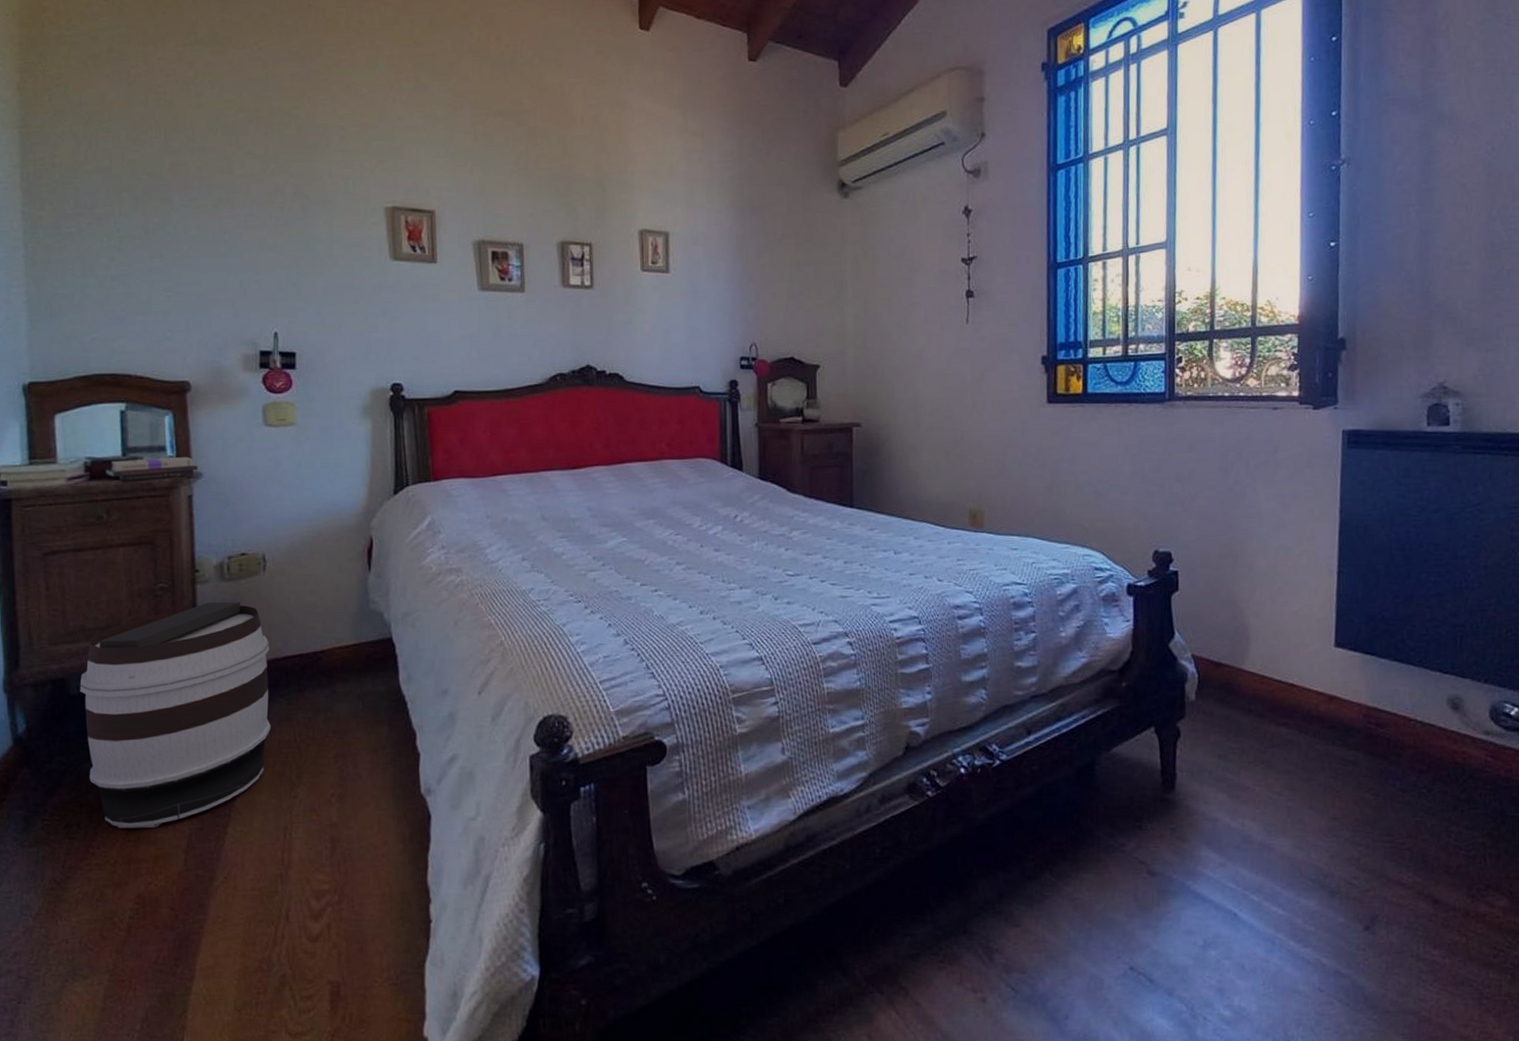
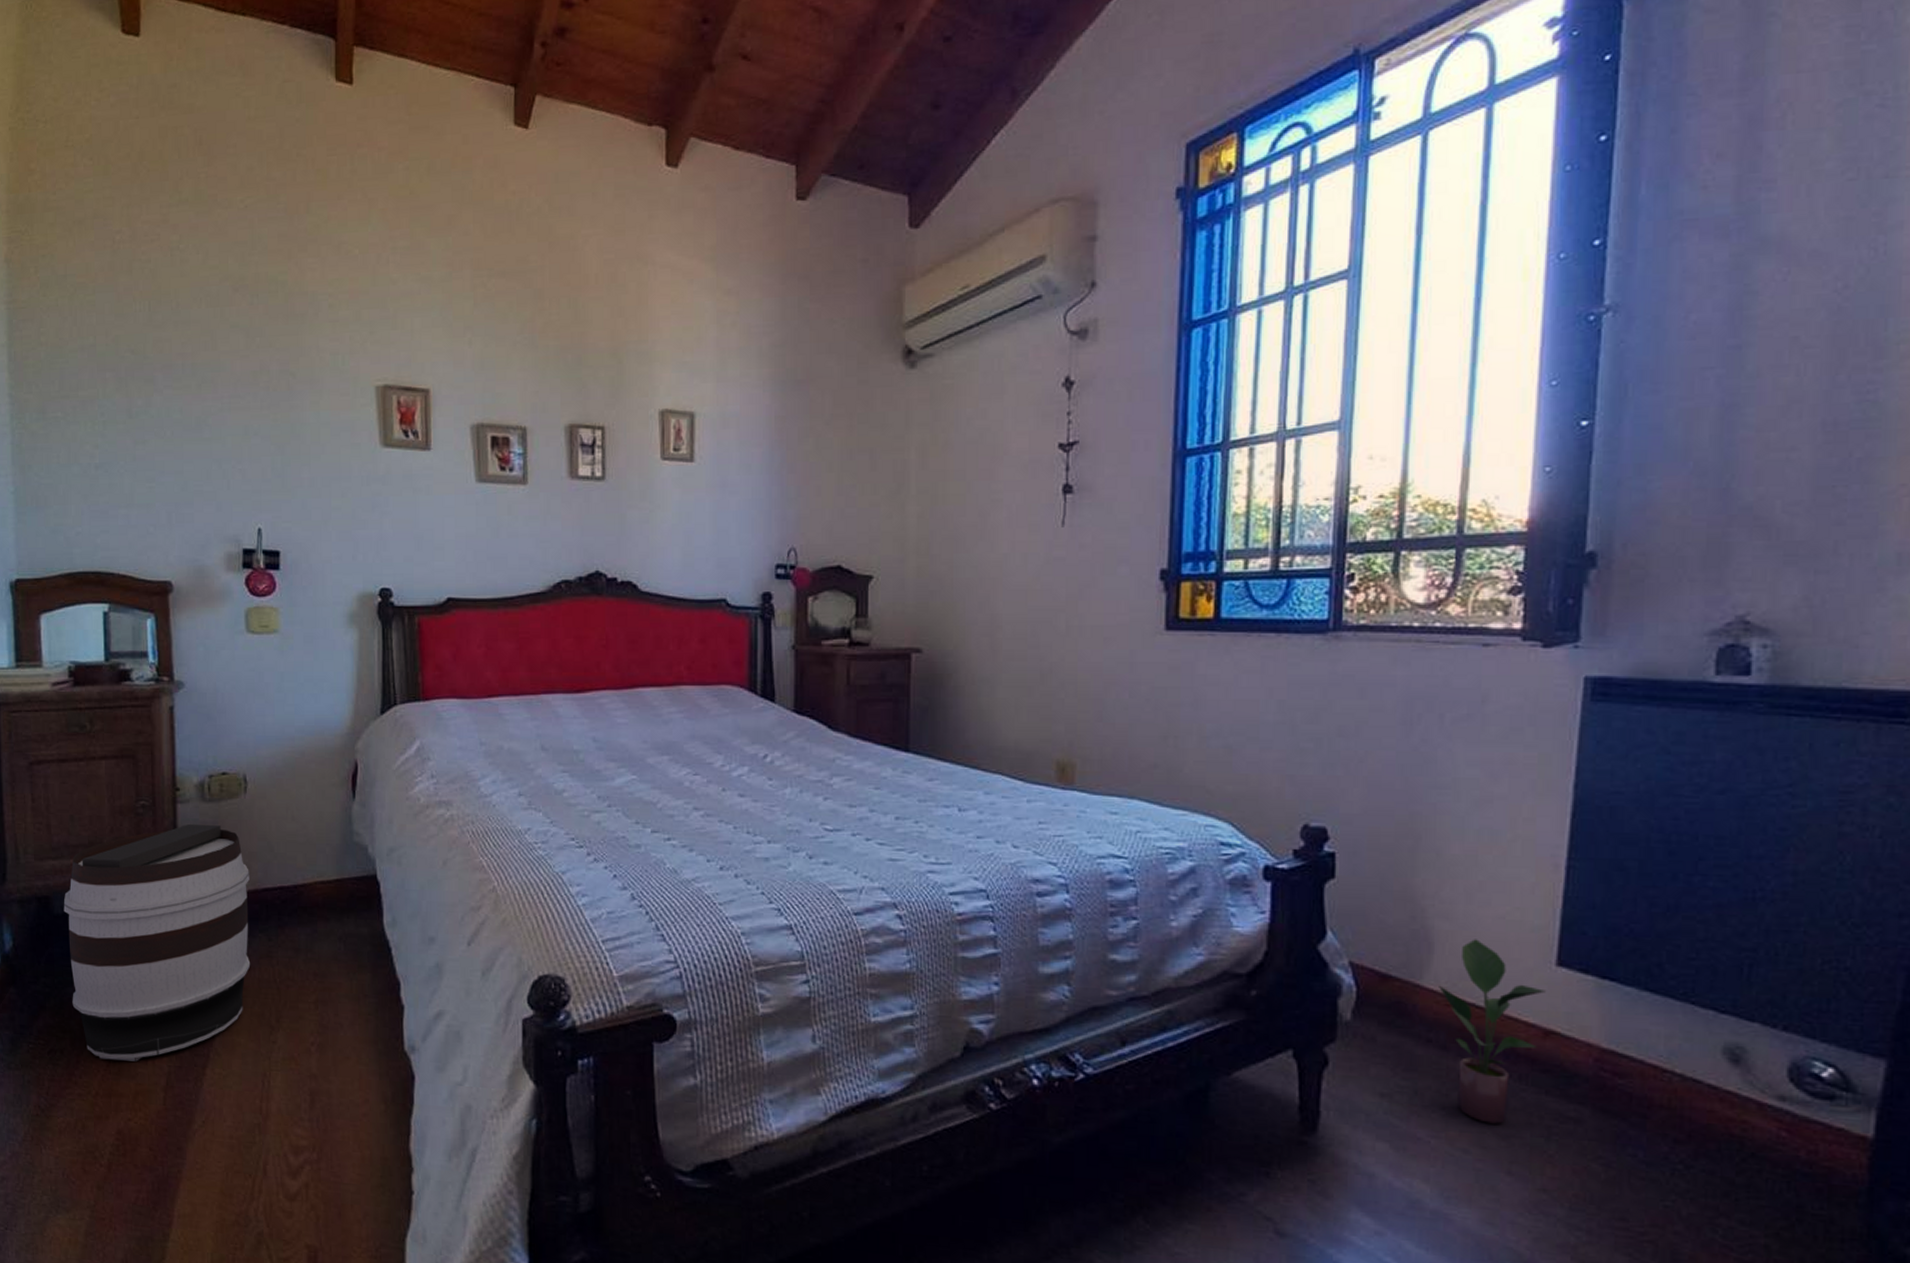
books: present [106,456,199,483] -> none [89,663,180,691]
potted plant: none [1255,631,1328,771] -> present [1439,939,1545,1124]

